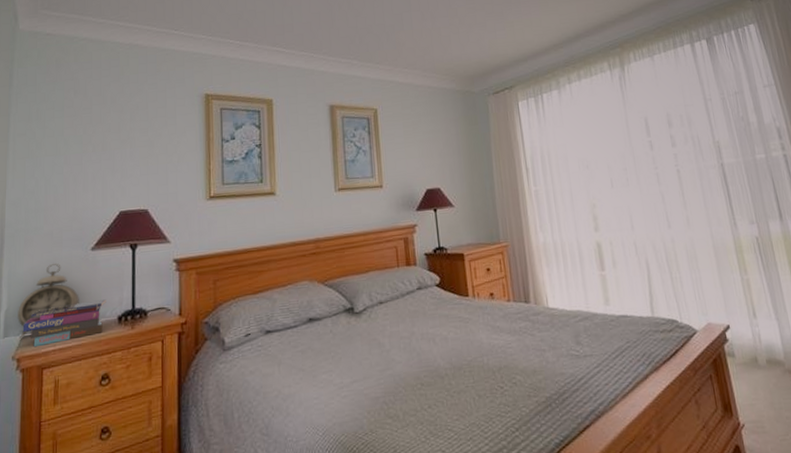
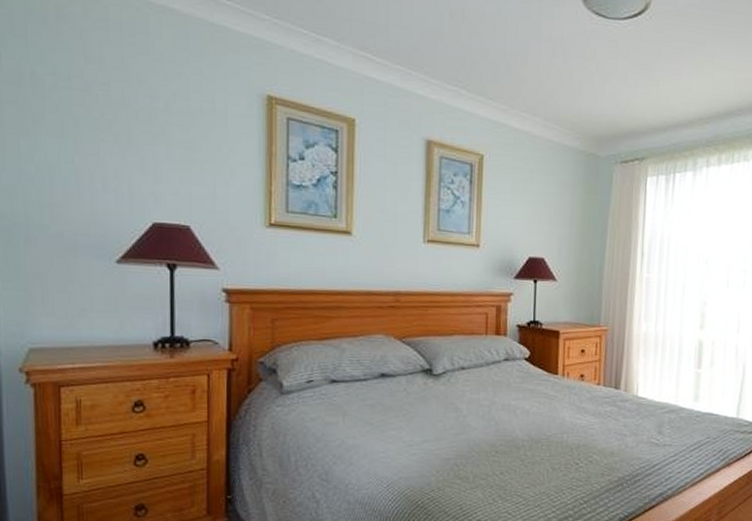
alarm clock: present [18,263,79,339] -> none [22,270,103,350]
books: present [22,299,106,348] -> none [30,320,138,362]

